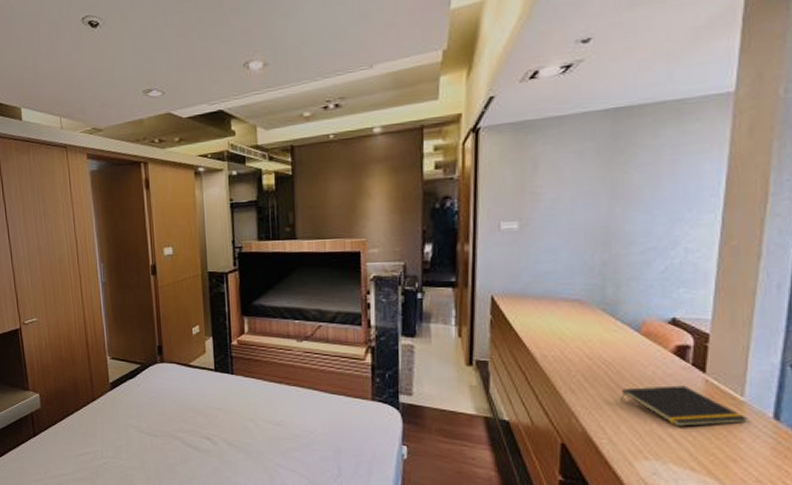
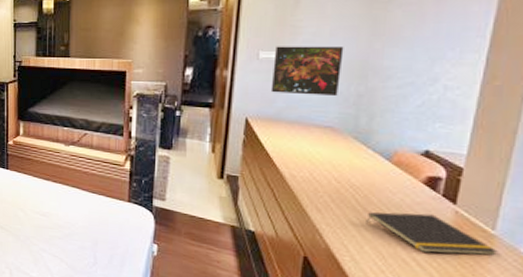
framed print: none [515,212,585,267] -> present [270,46,344,95]

